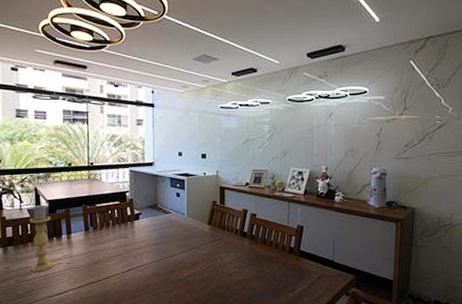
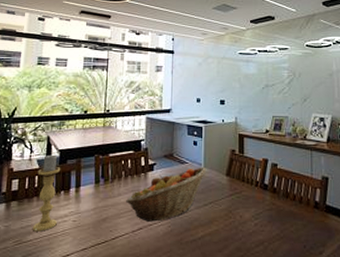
fruit basket: none [115,217,190,264] -> present [126,168,207,222]

